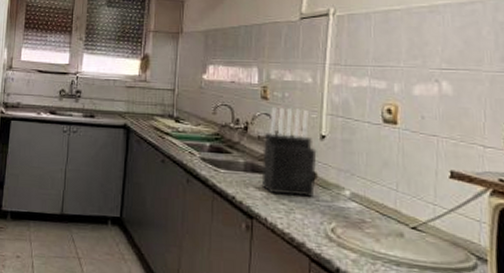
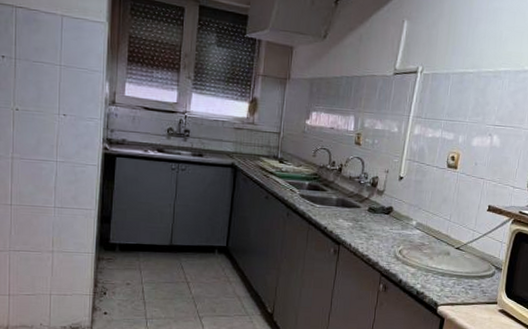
knife block: present [261,106,317,199] -> none [349,151,395,228]

